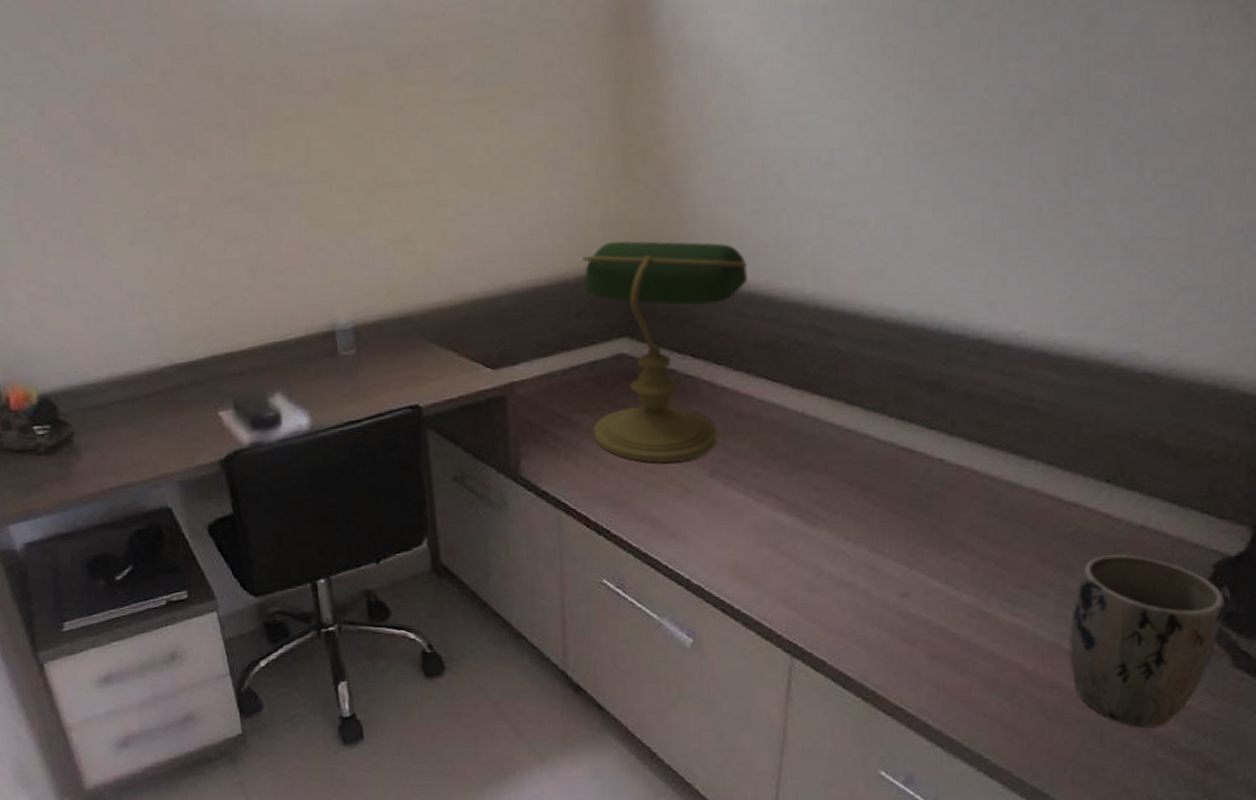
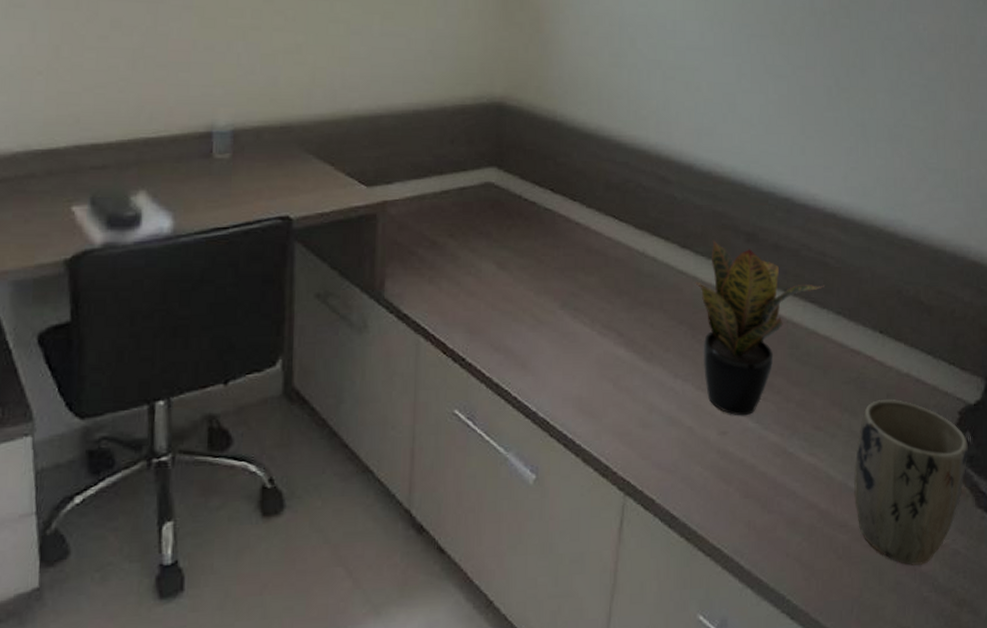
desk lamp: present [582,240,749,464] -> none [457,76,604,293]
potted plant: none [866,393,1032,577] -> present [695,240,824,416]

